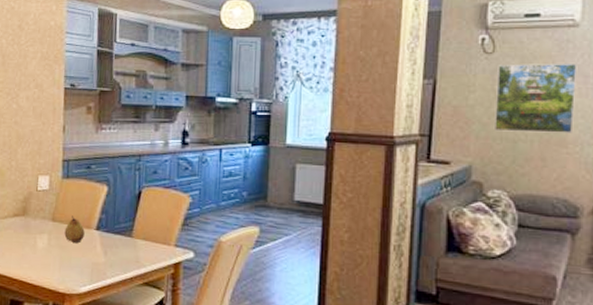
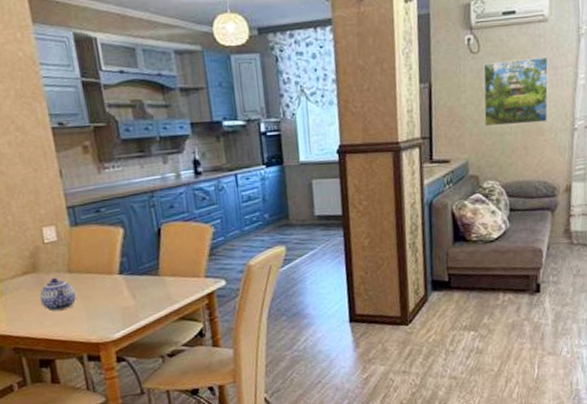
teapot: none [23,223,55,256] -> present [39,277,77,312]
fruit: present [64,216,85,243] -> none [84,264,108,291]

